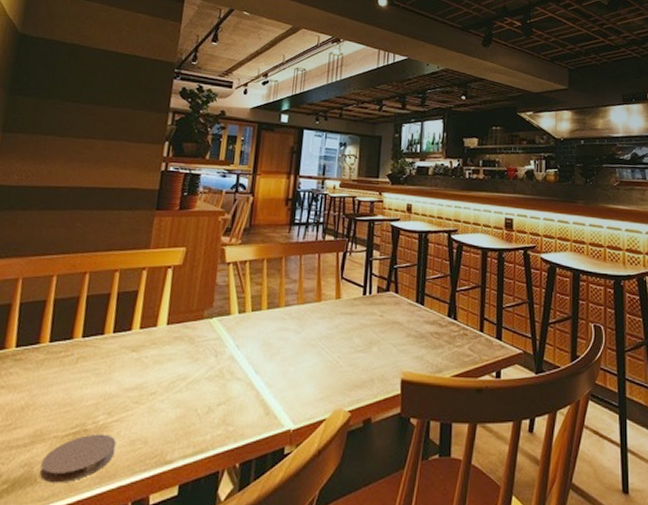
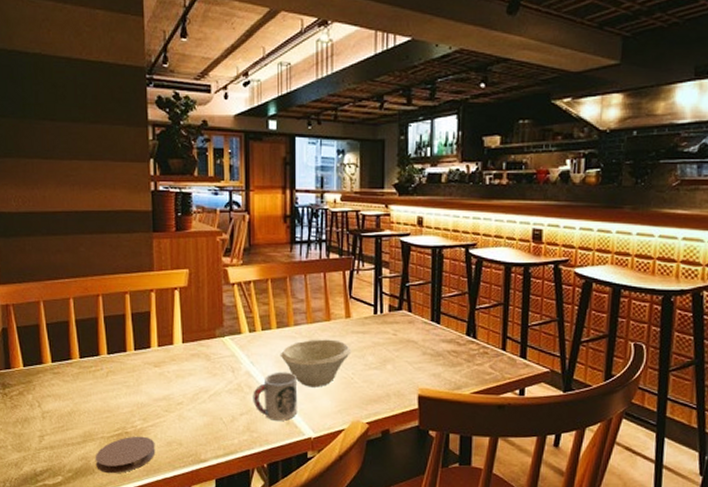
cup: none [233,355,283,411] -> present [253,372,298,421]
bowl: none [267,320,339,373] -> present [280,339,352,388]

